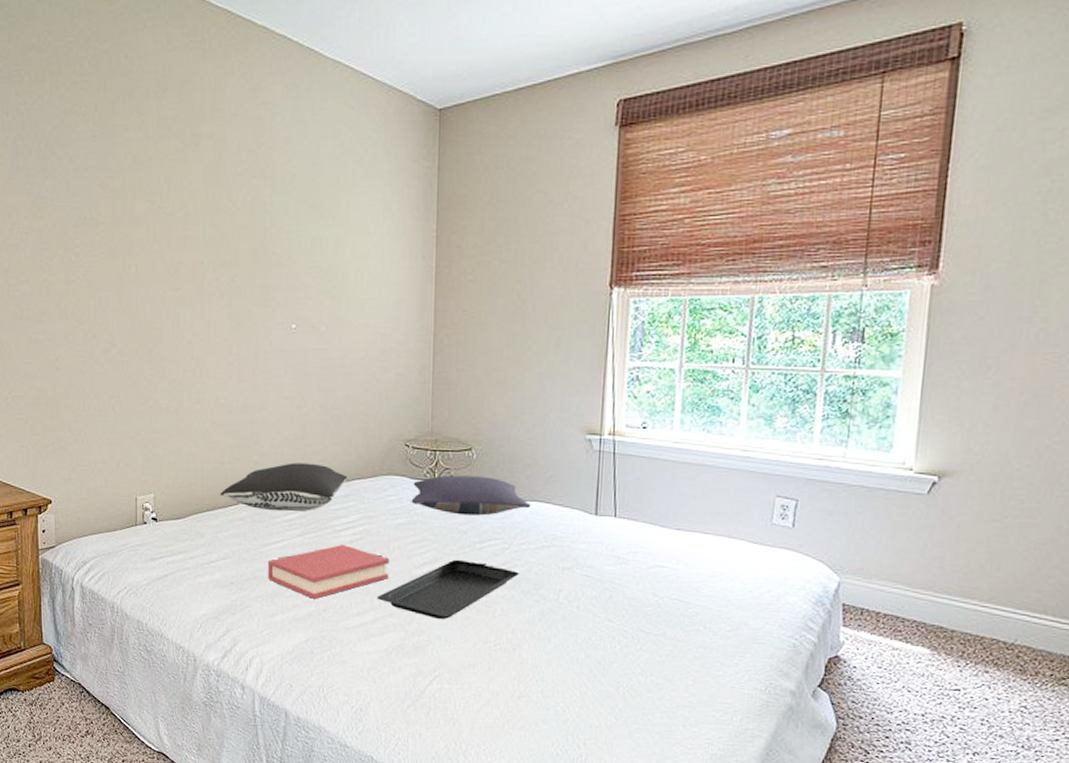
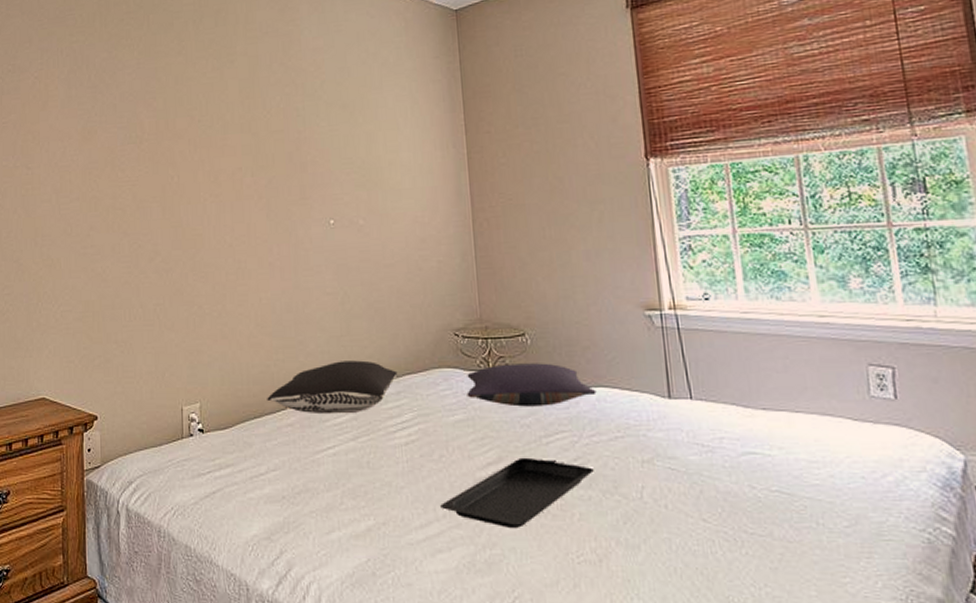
hardback book: present [268,544,389,599] -> none [321,446,451,511]

